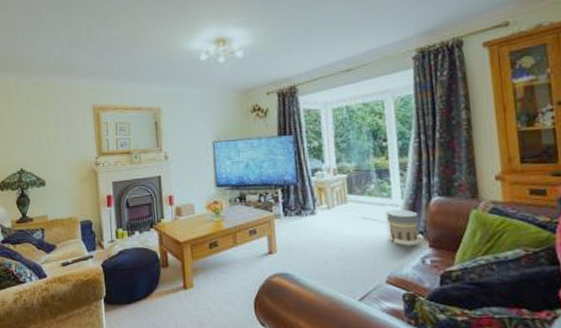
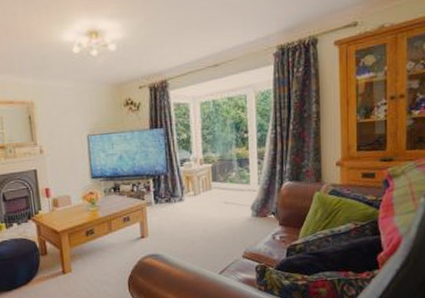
lantern: present [384,209,419,246] -> none [243,193,272,225]

